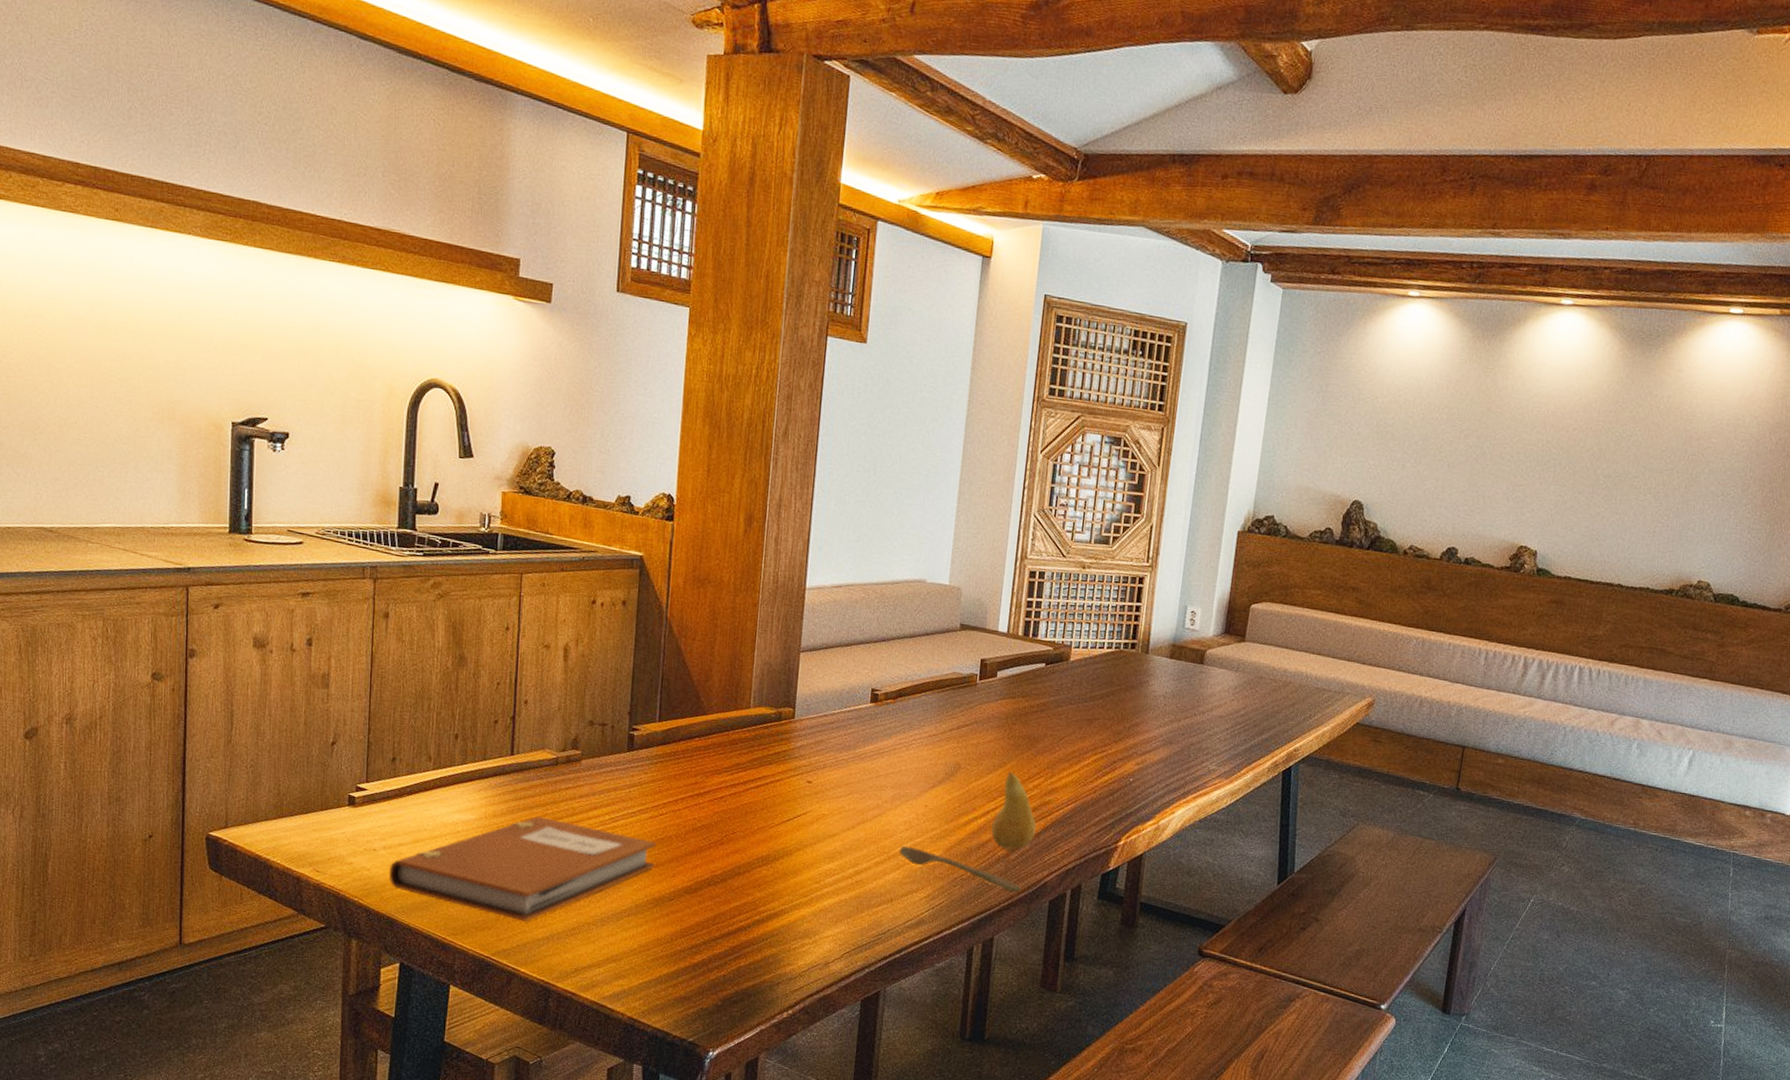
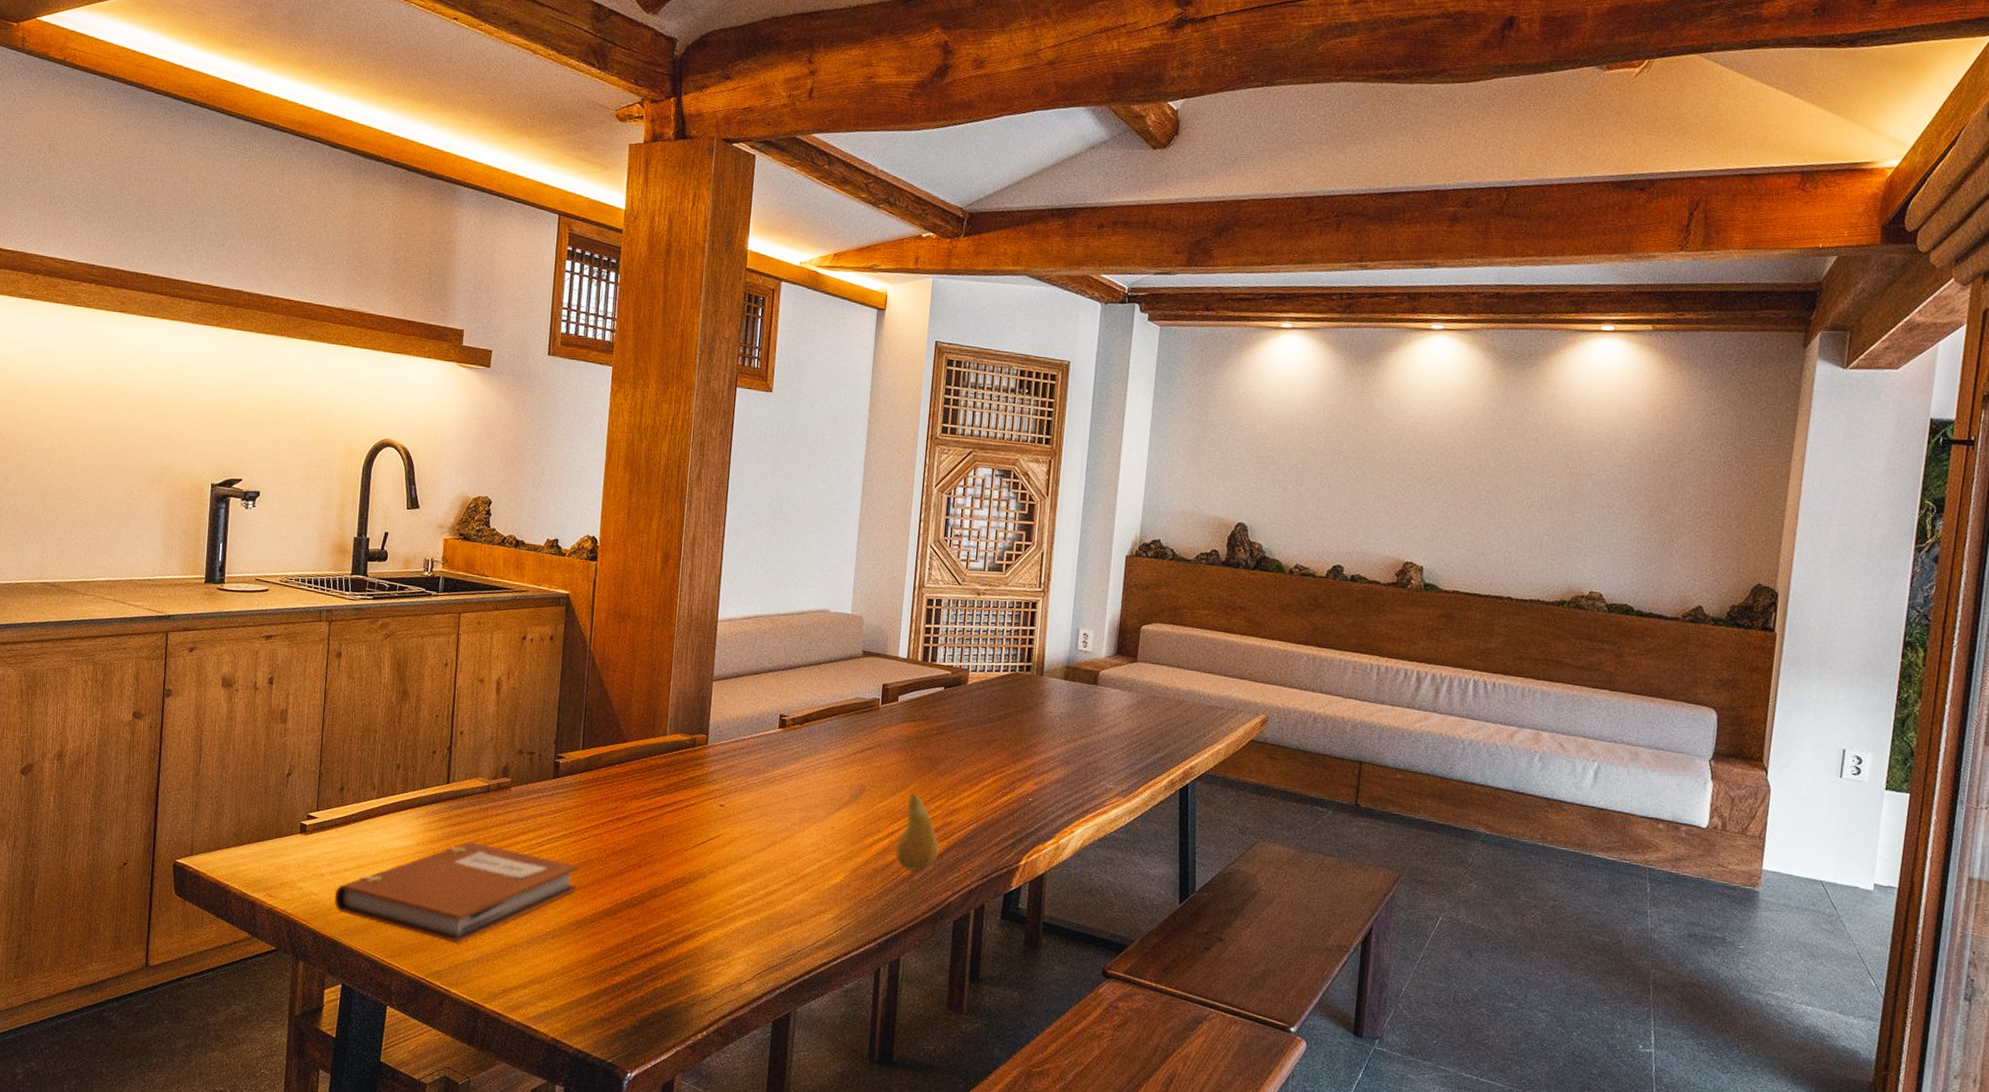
spoon: present [899,846,1022,893] -> none [807,867,926,913]

